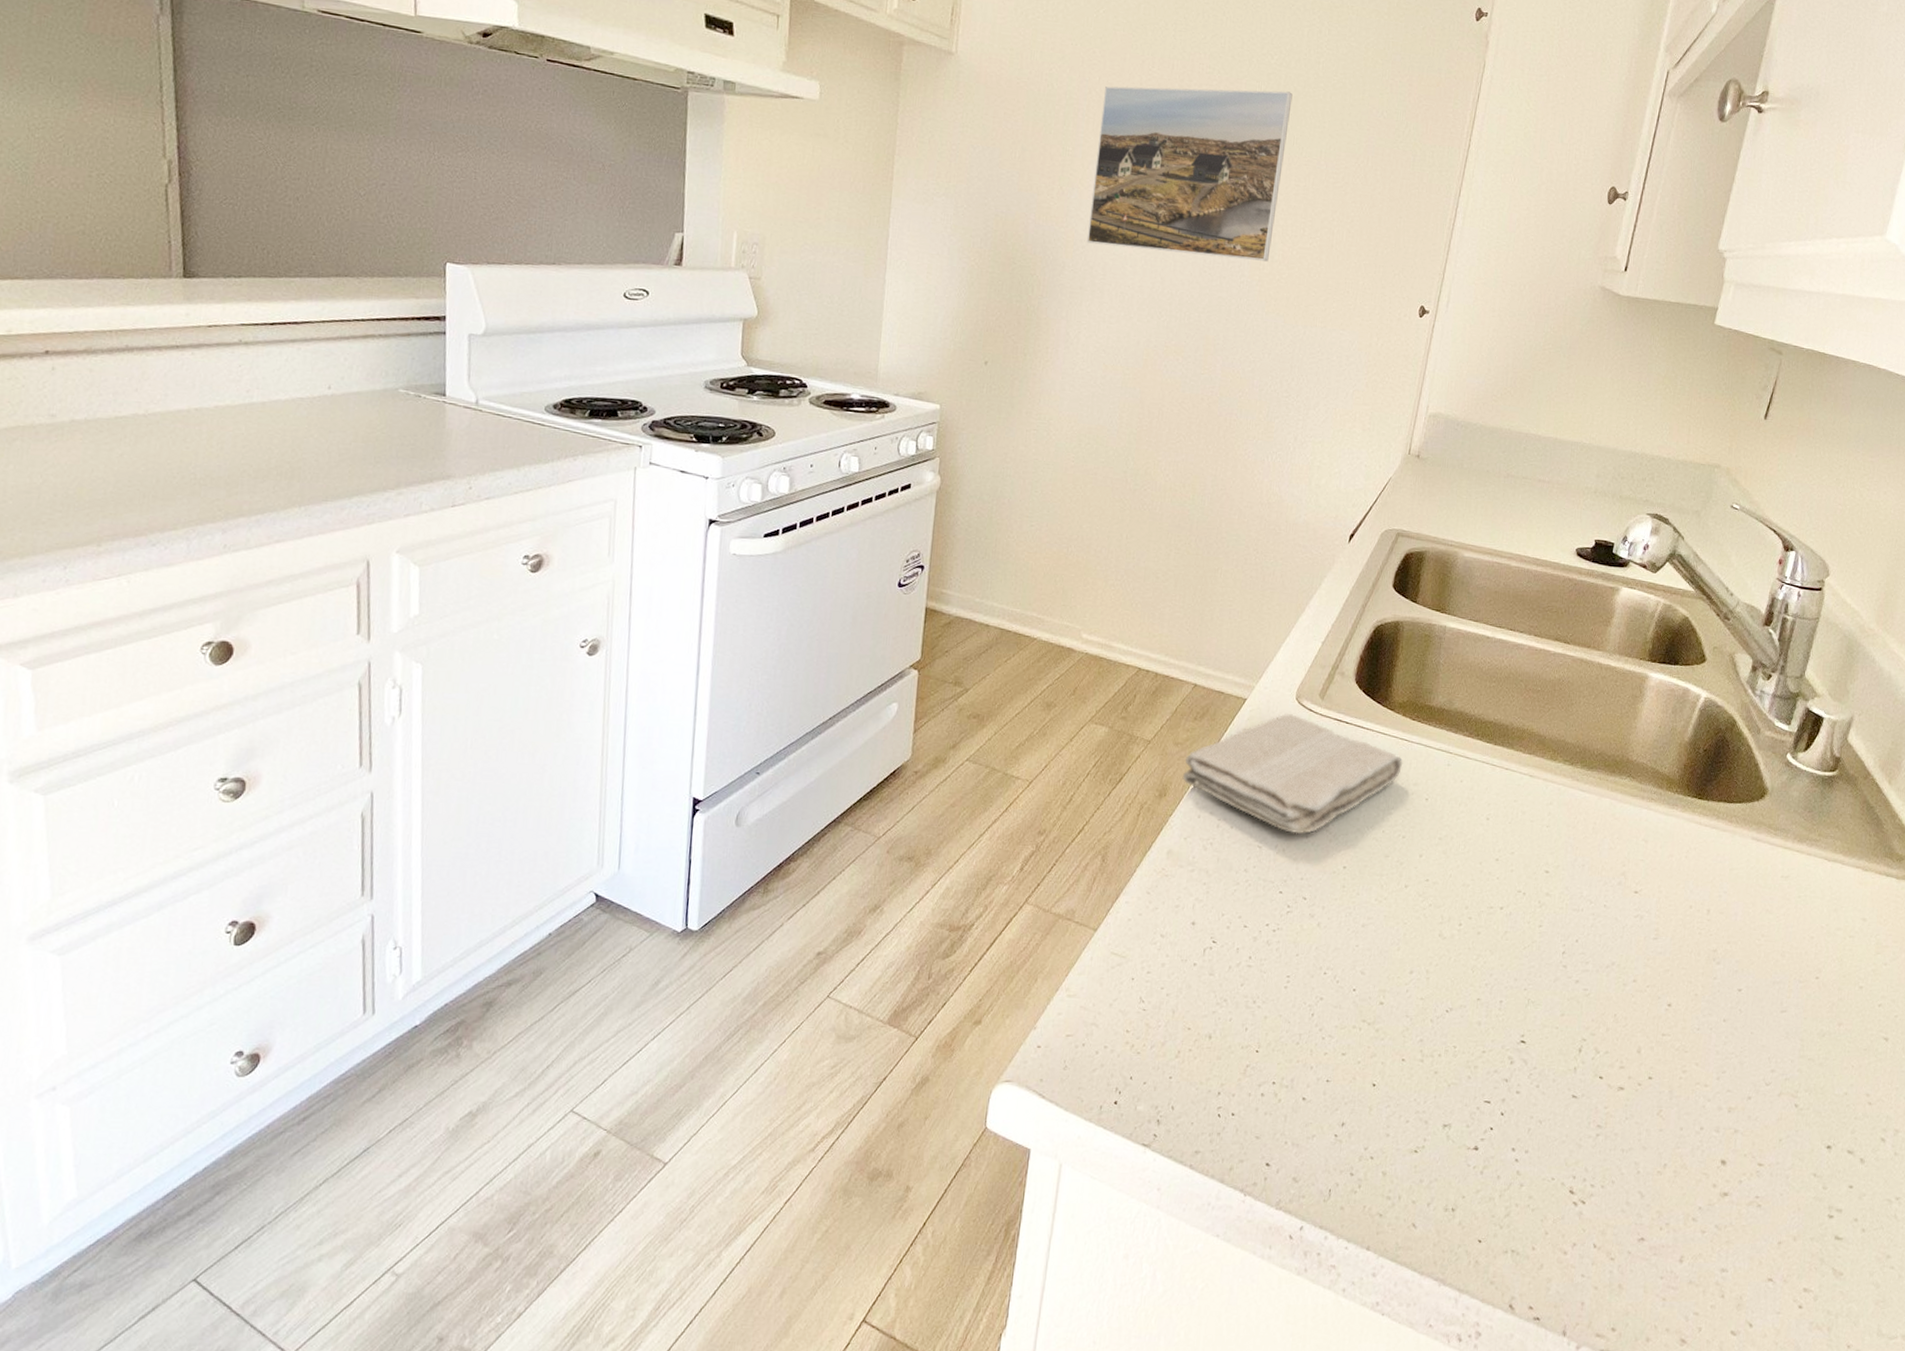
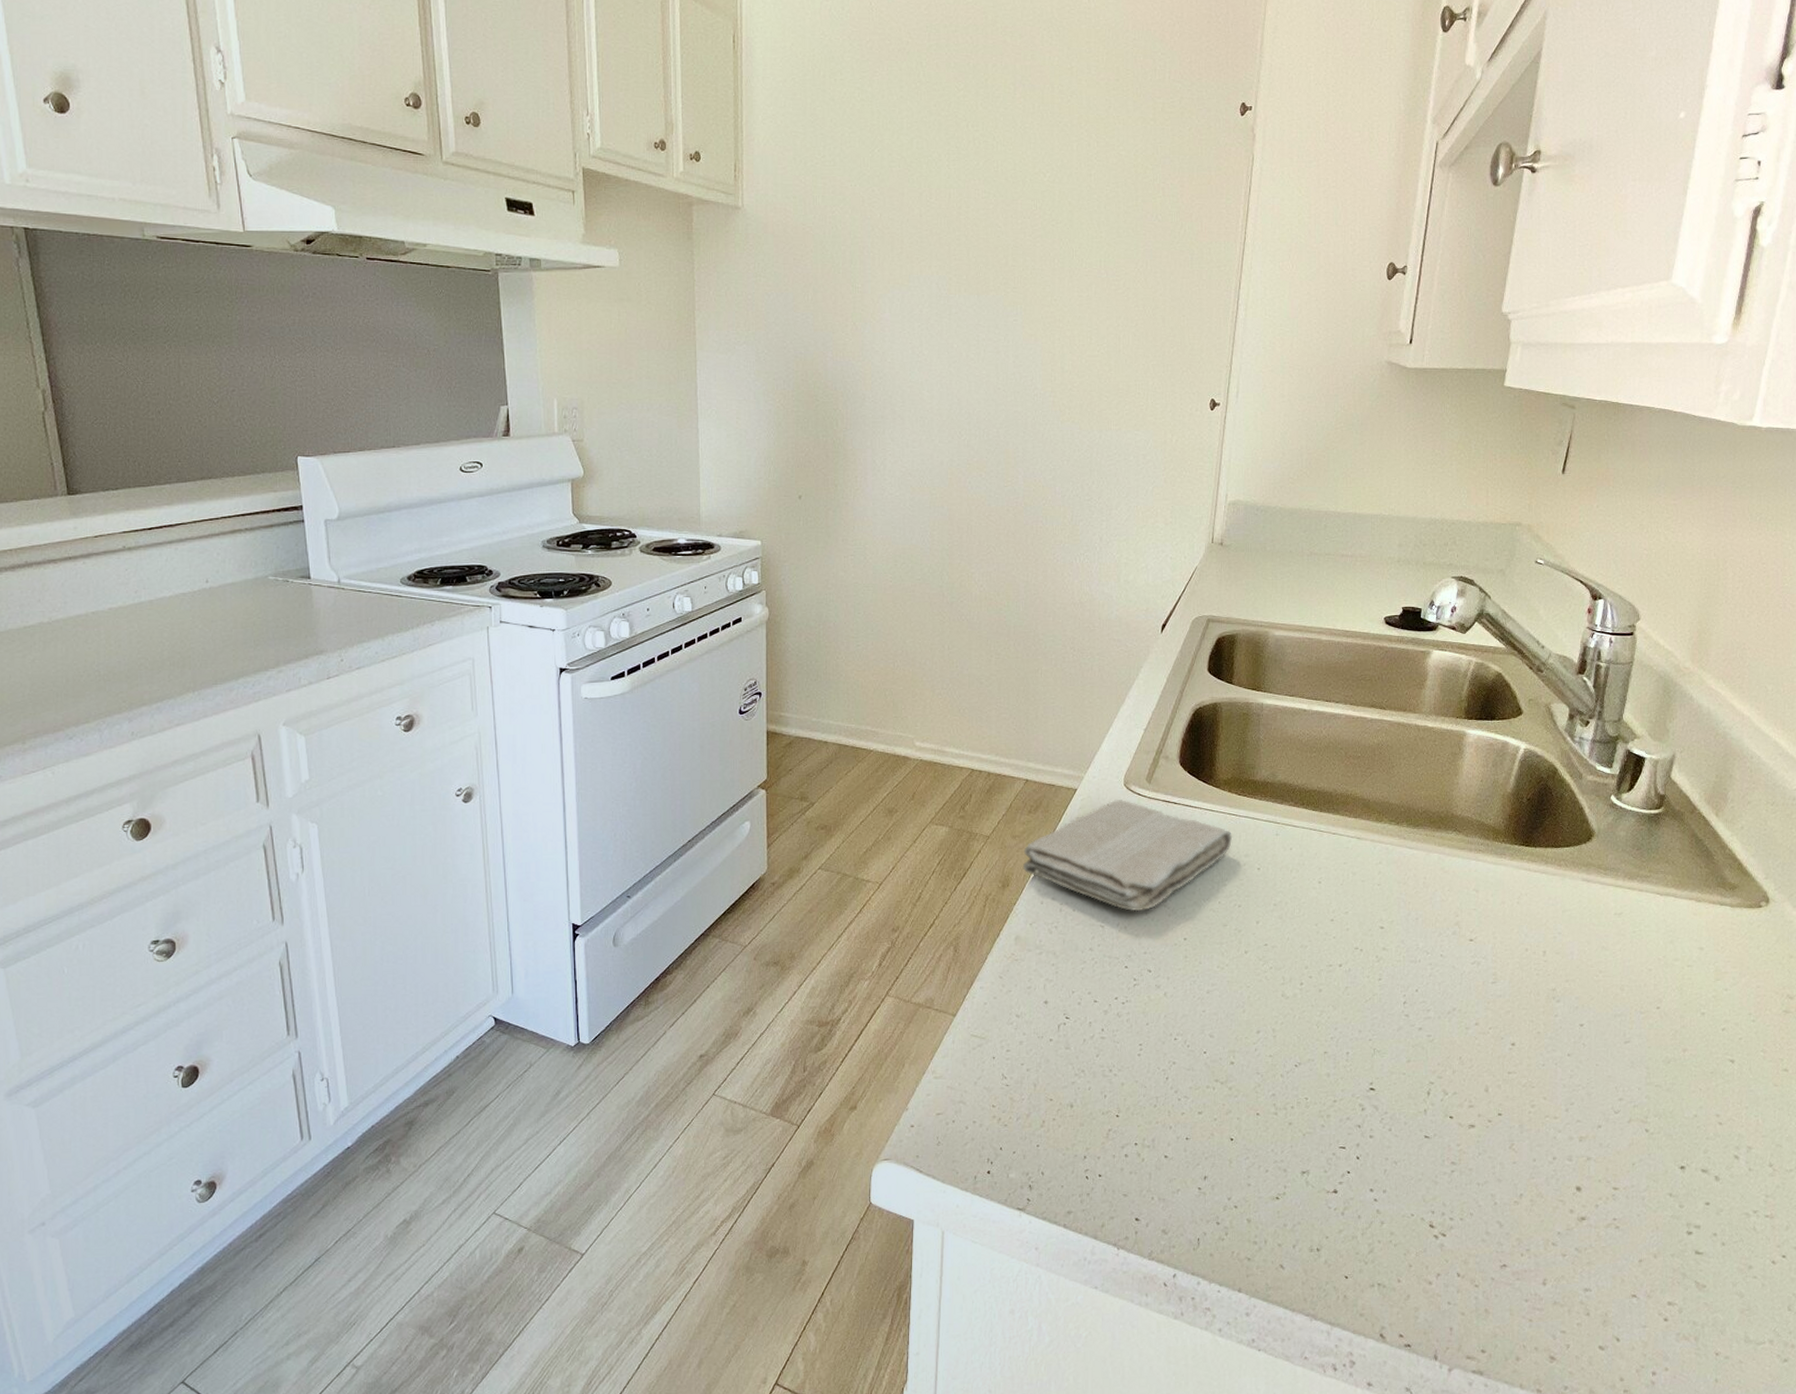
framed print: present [1086,86,1293,262] -> none [883,206,1068,374]

